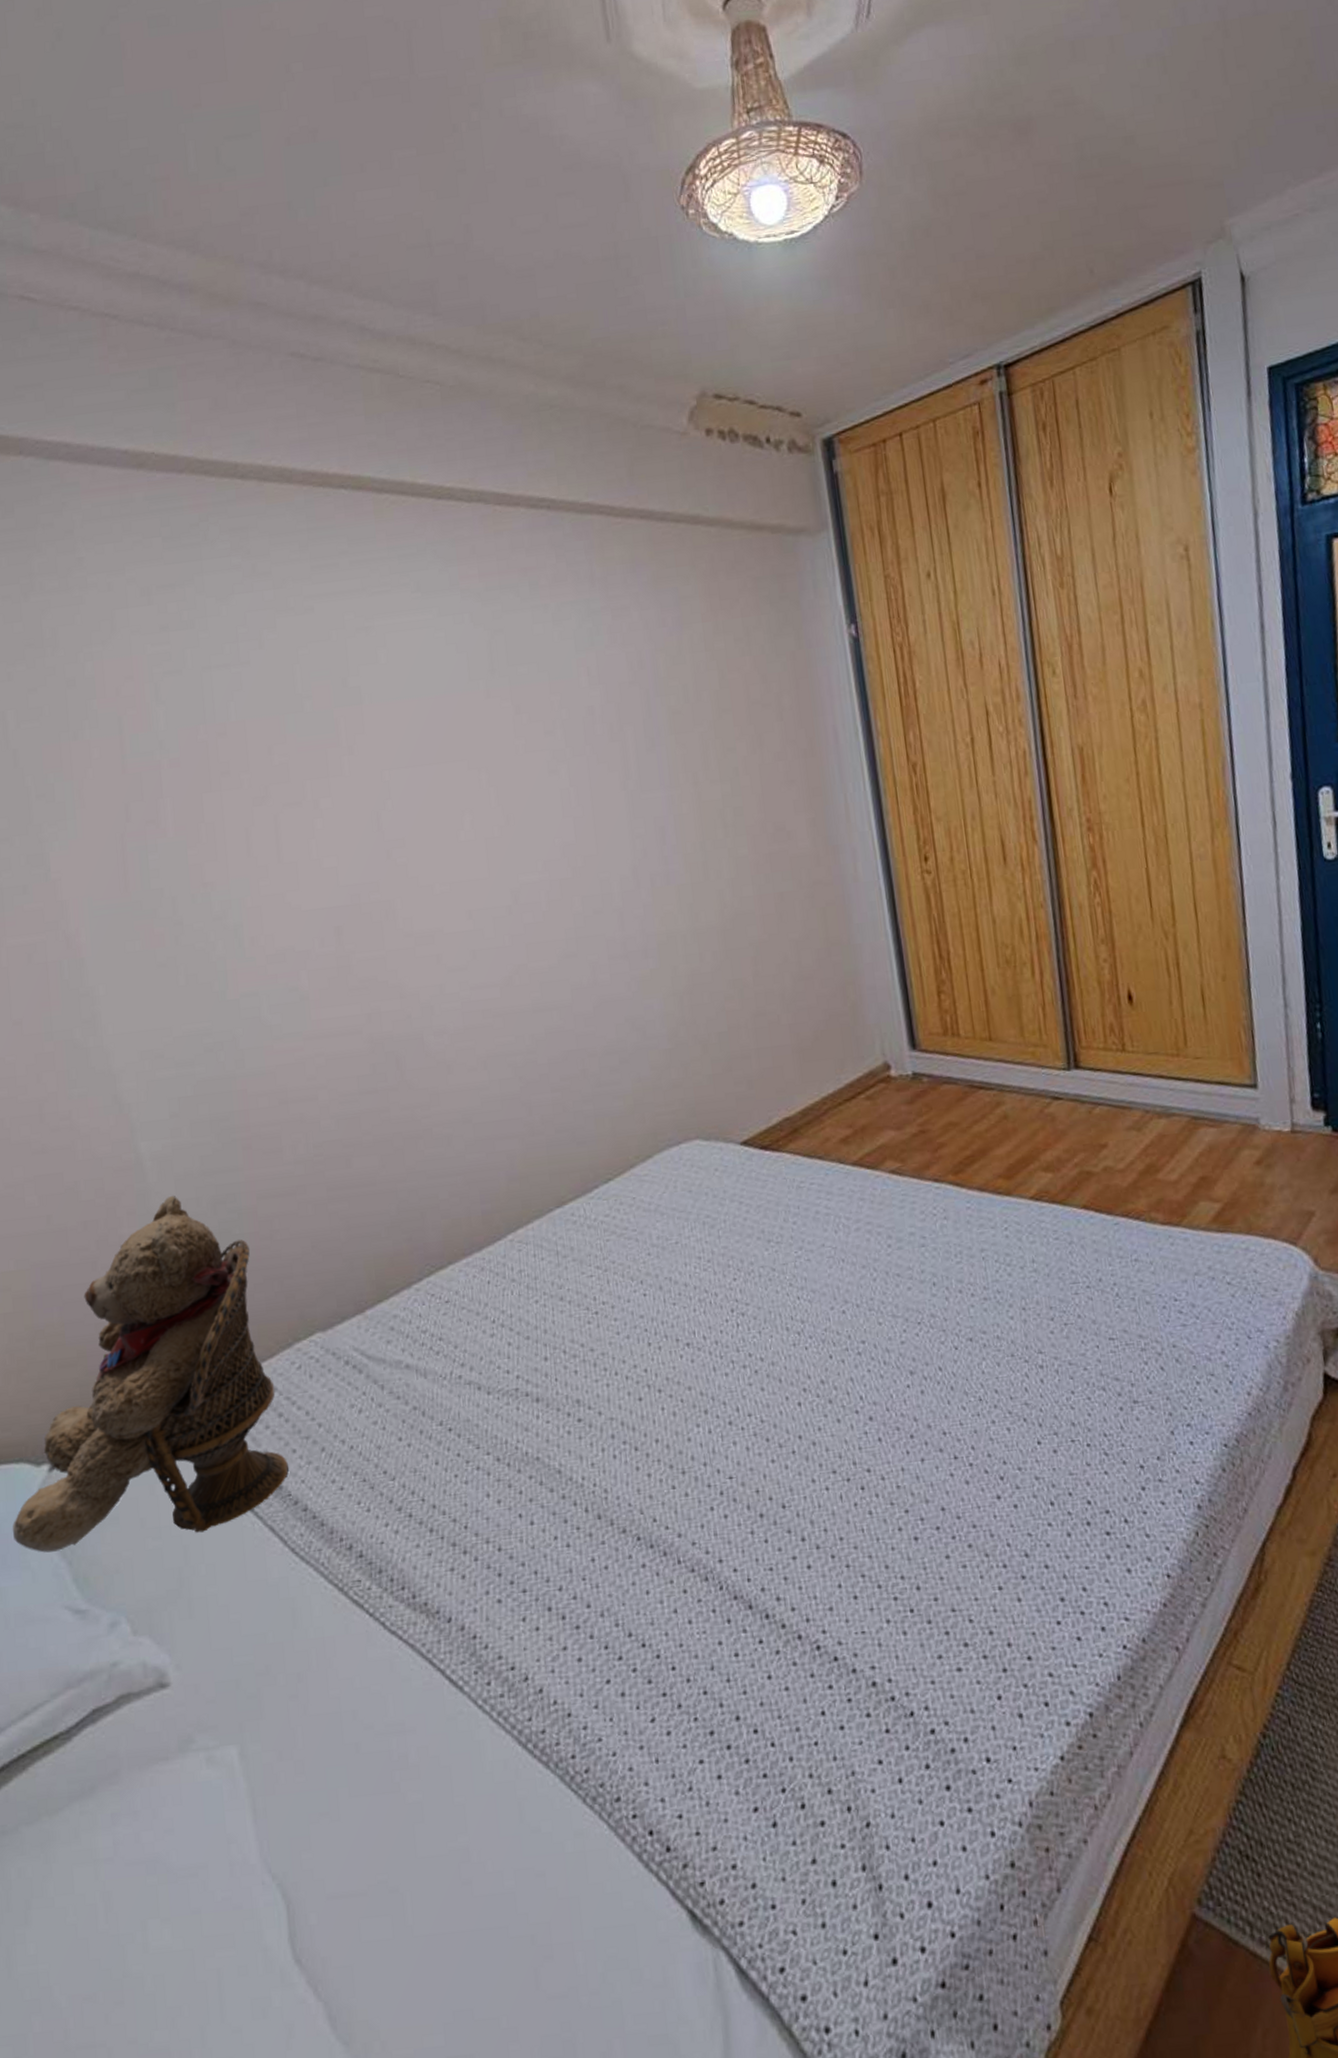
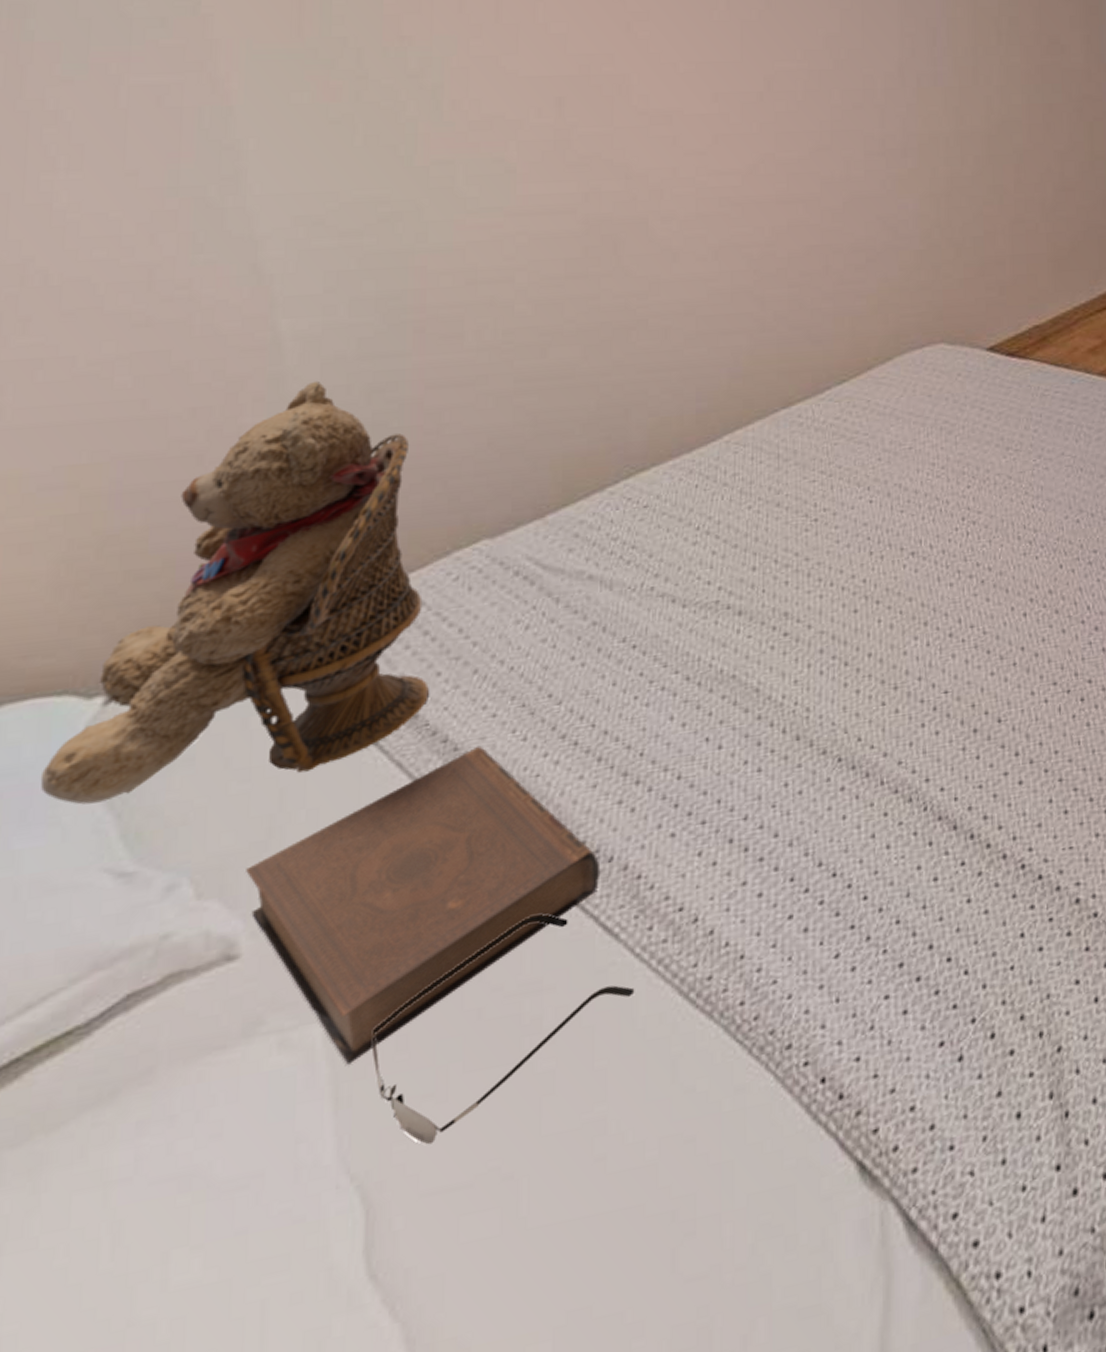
book: none [166,1515,443,1782] -> present [246,745,601,1065]
eyeglasses: none [275,1665,481,1856] -> present [371,914,635,1145]

